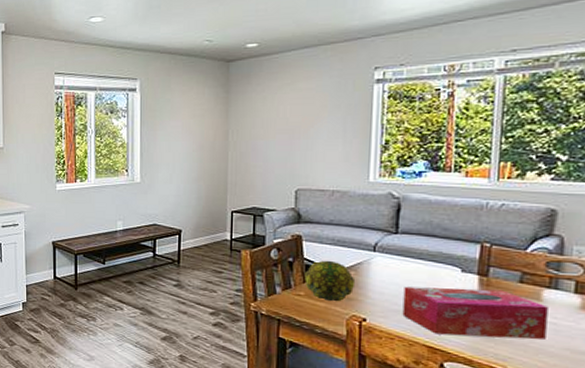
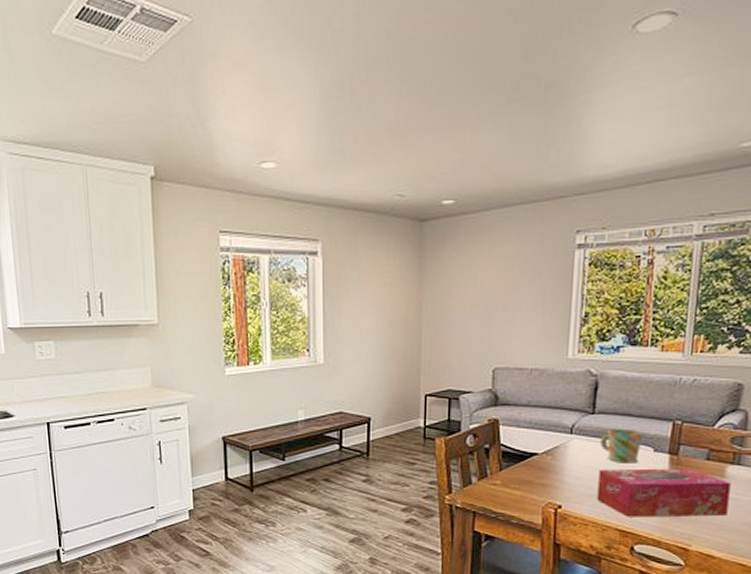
decorative ball: present [305,260,356,302] -> none [501,445,552,490]
mug: none [404,248,450,283] -> present [599,428,644,463]

